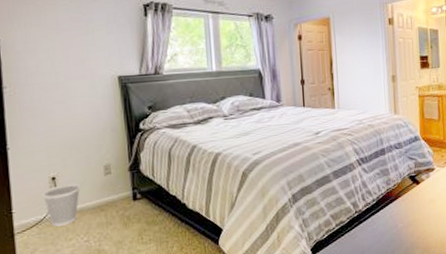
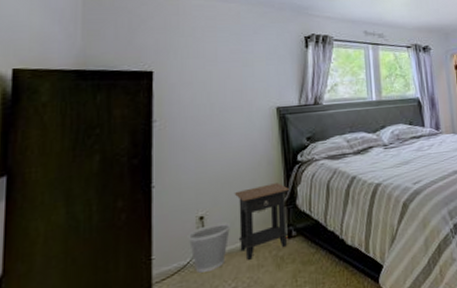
side table: none [81,149,134,218] -> present [234,183,290,260]

